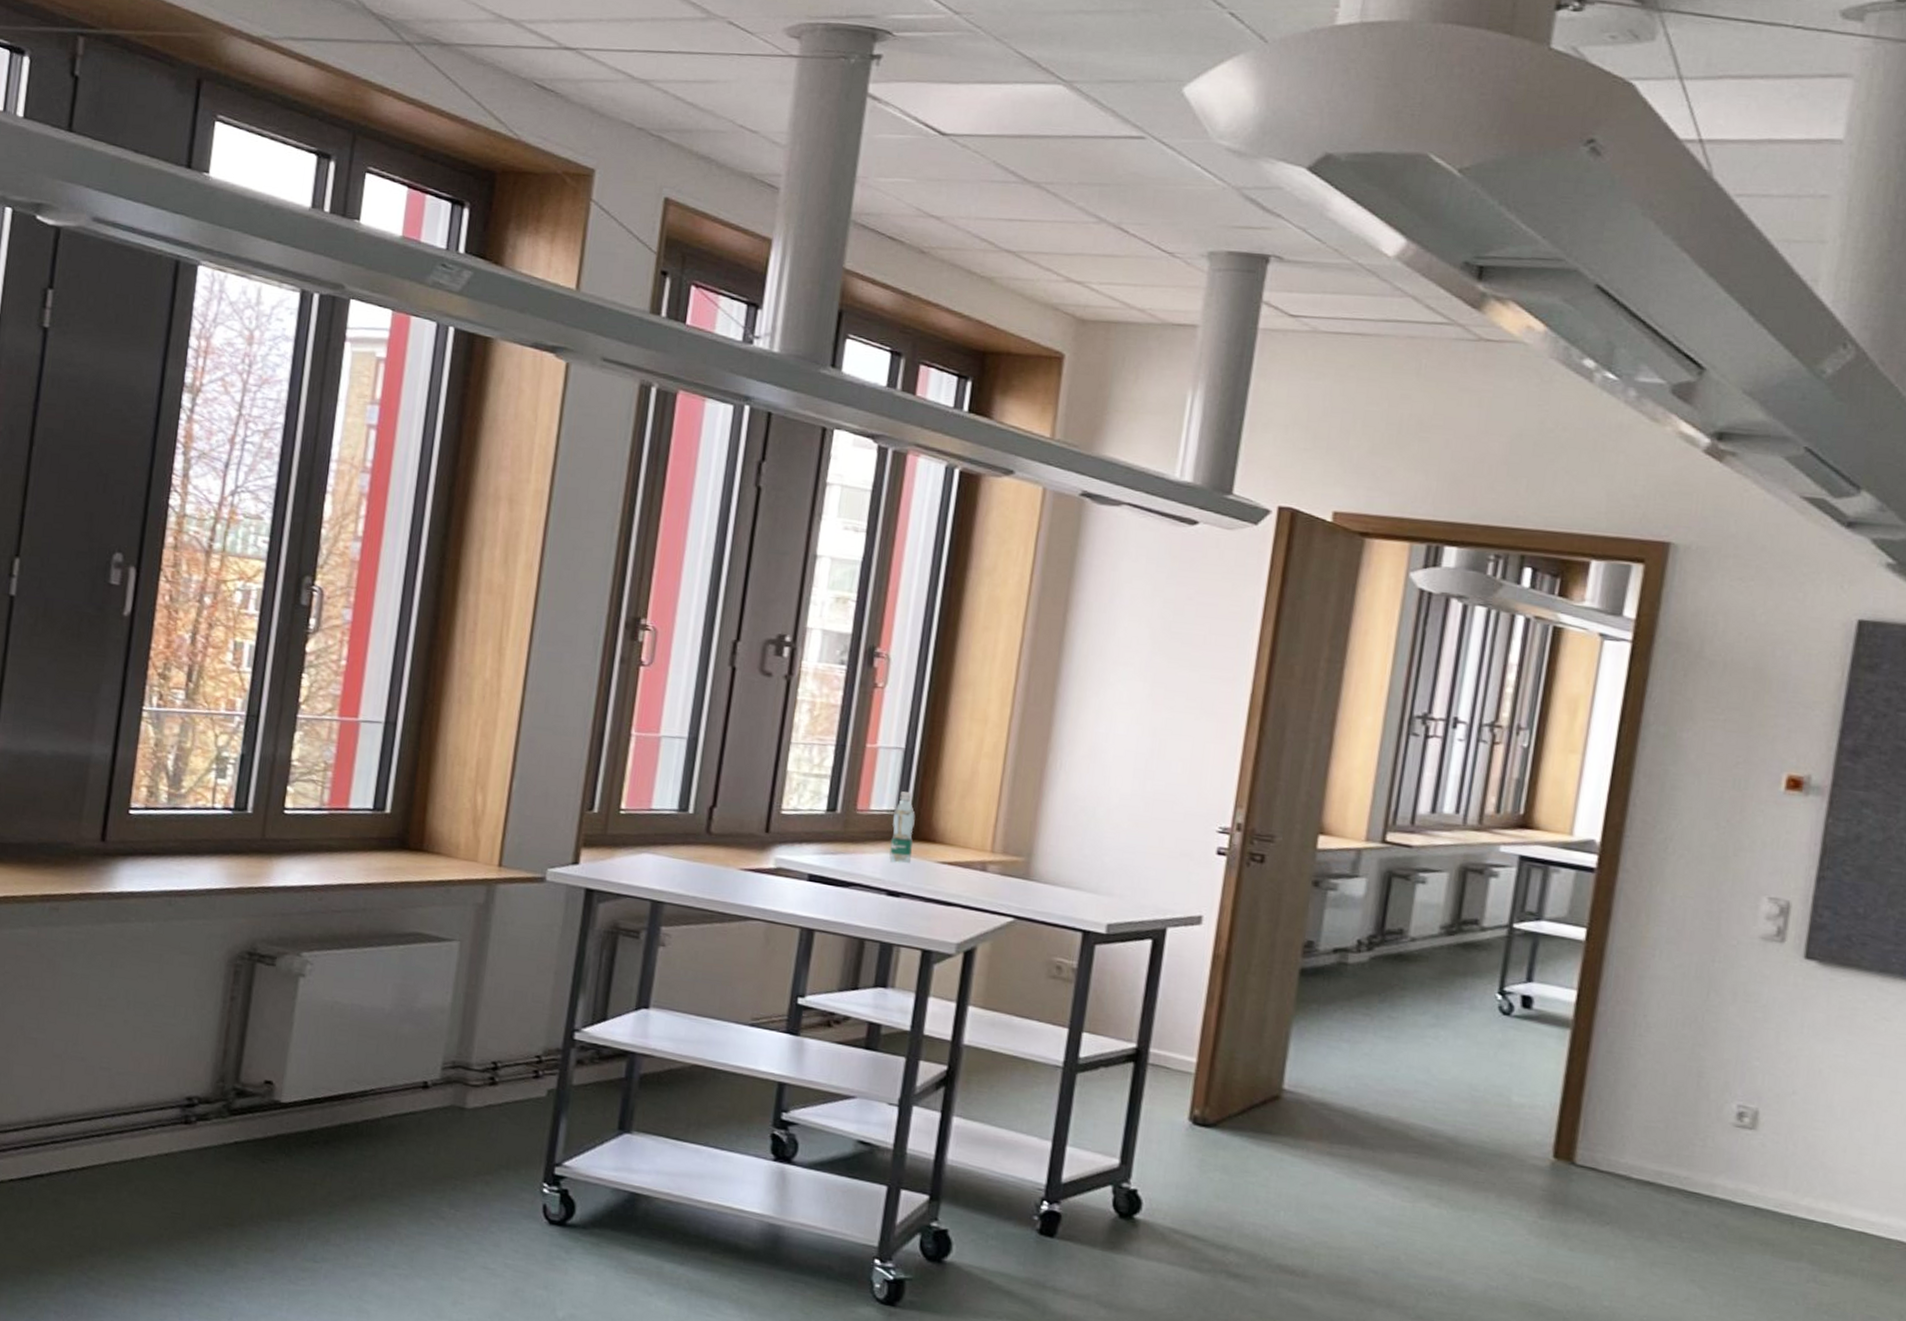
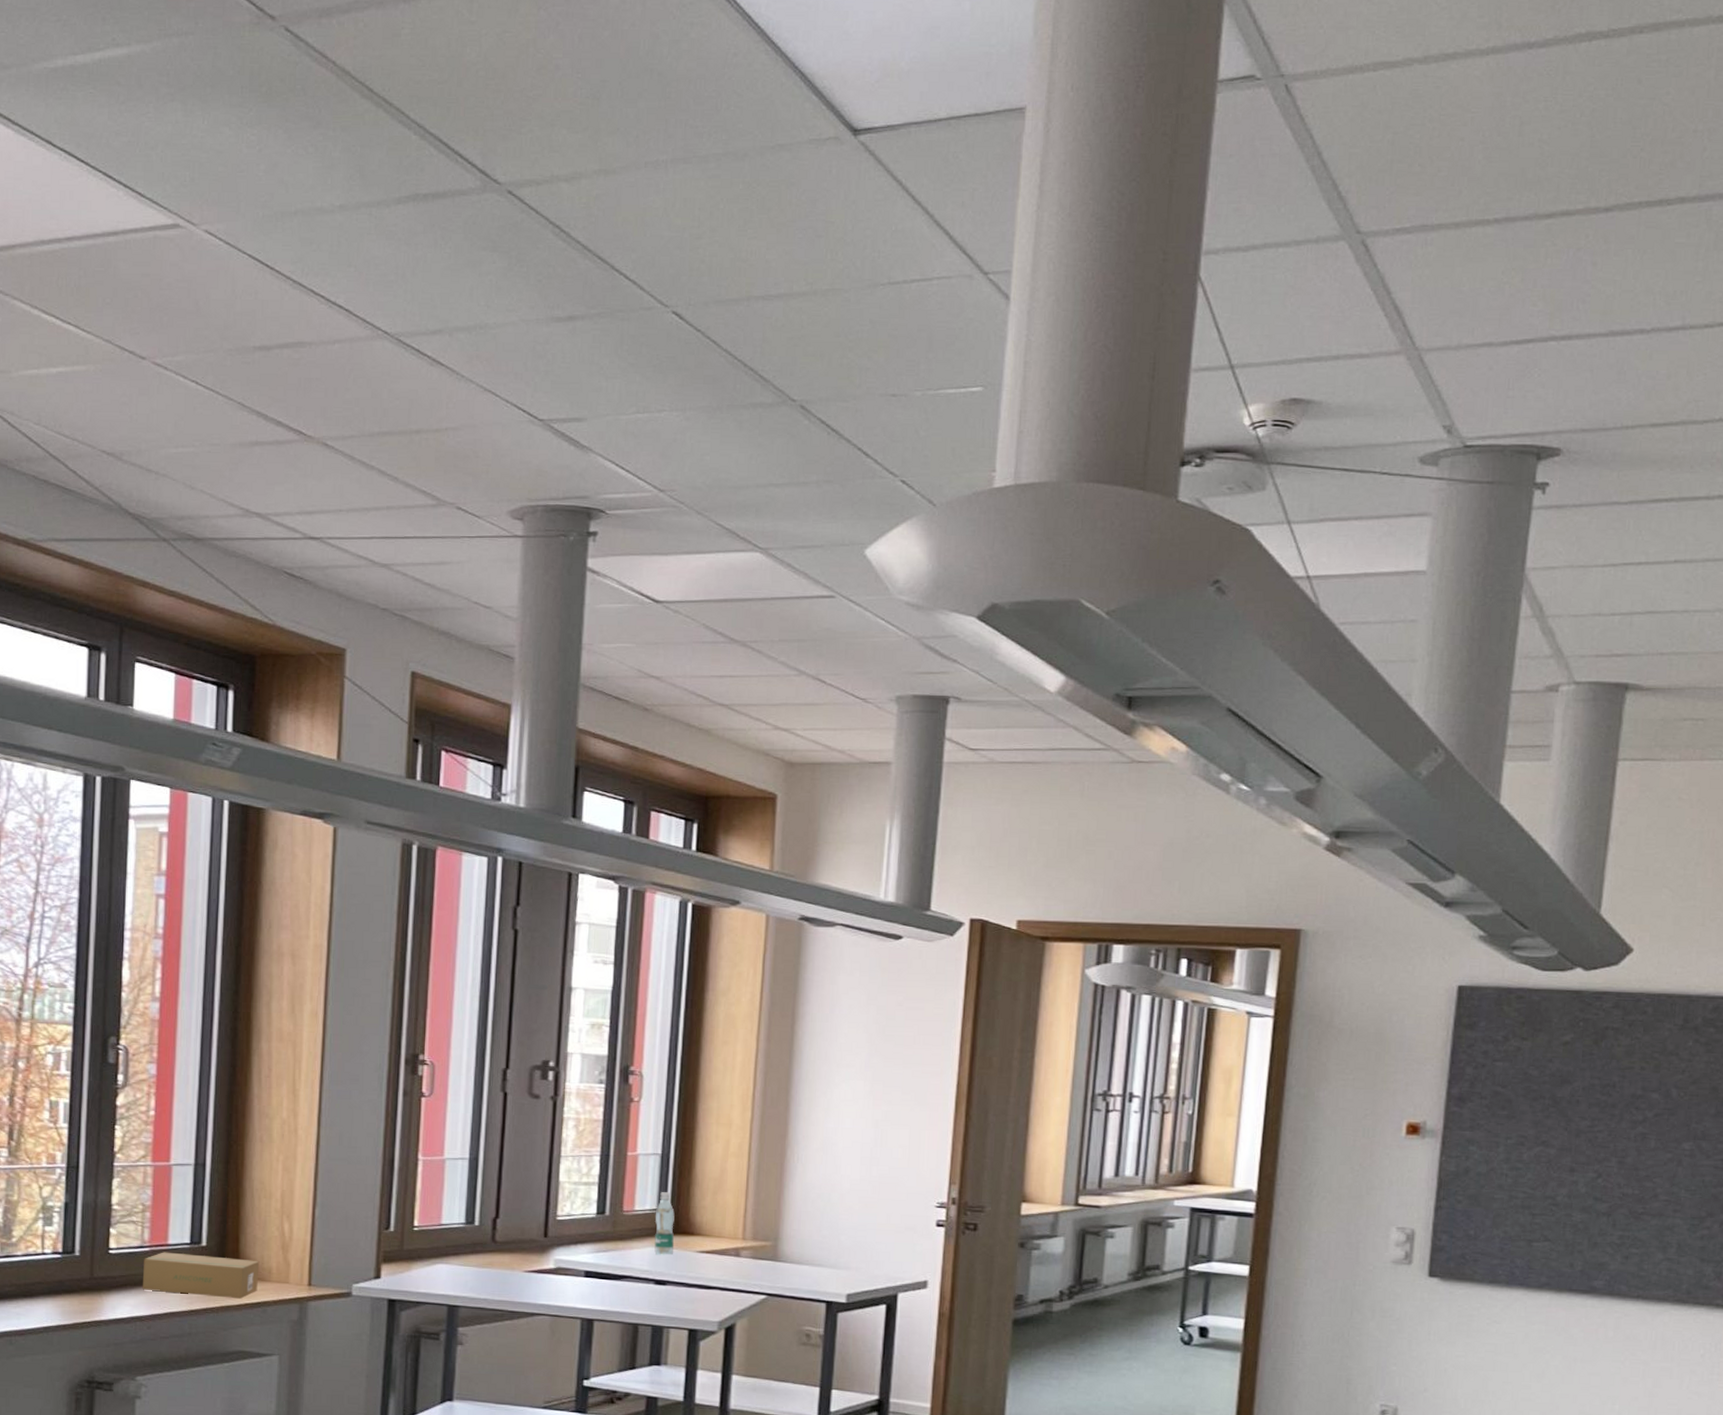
box: none [316,816,447,875] -> present [142,1252,260,1299]

